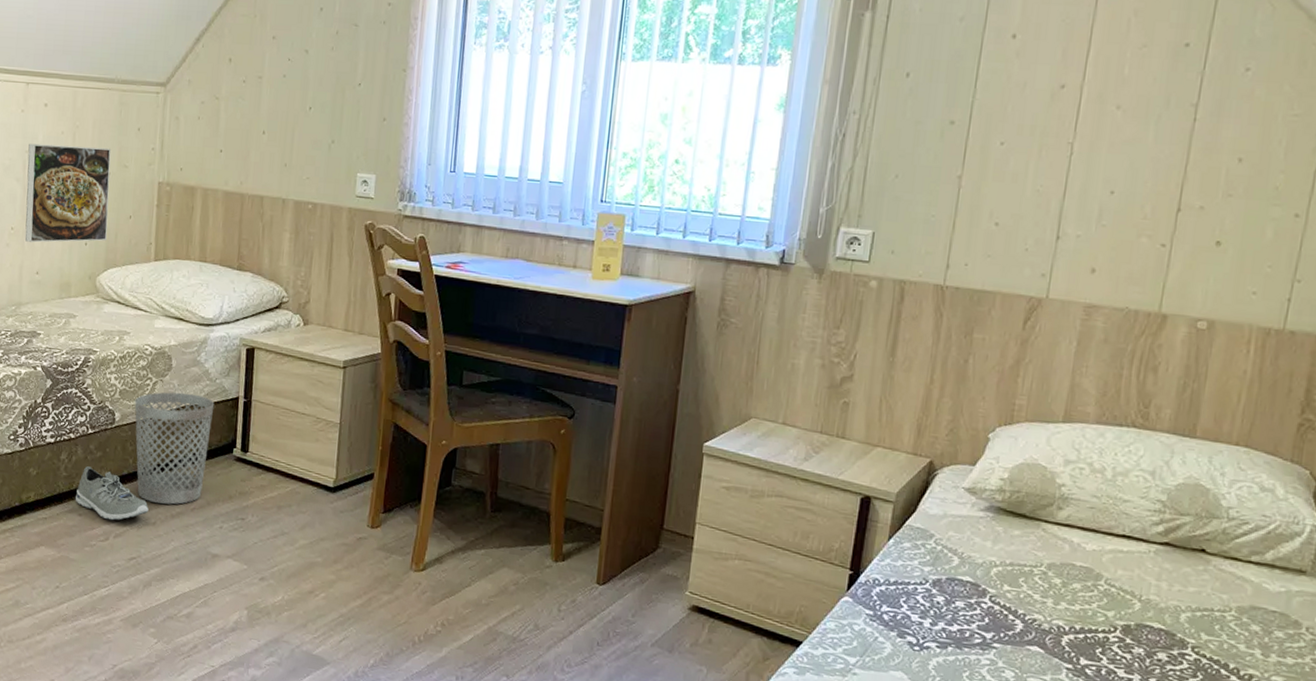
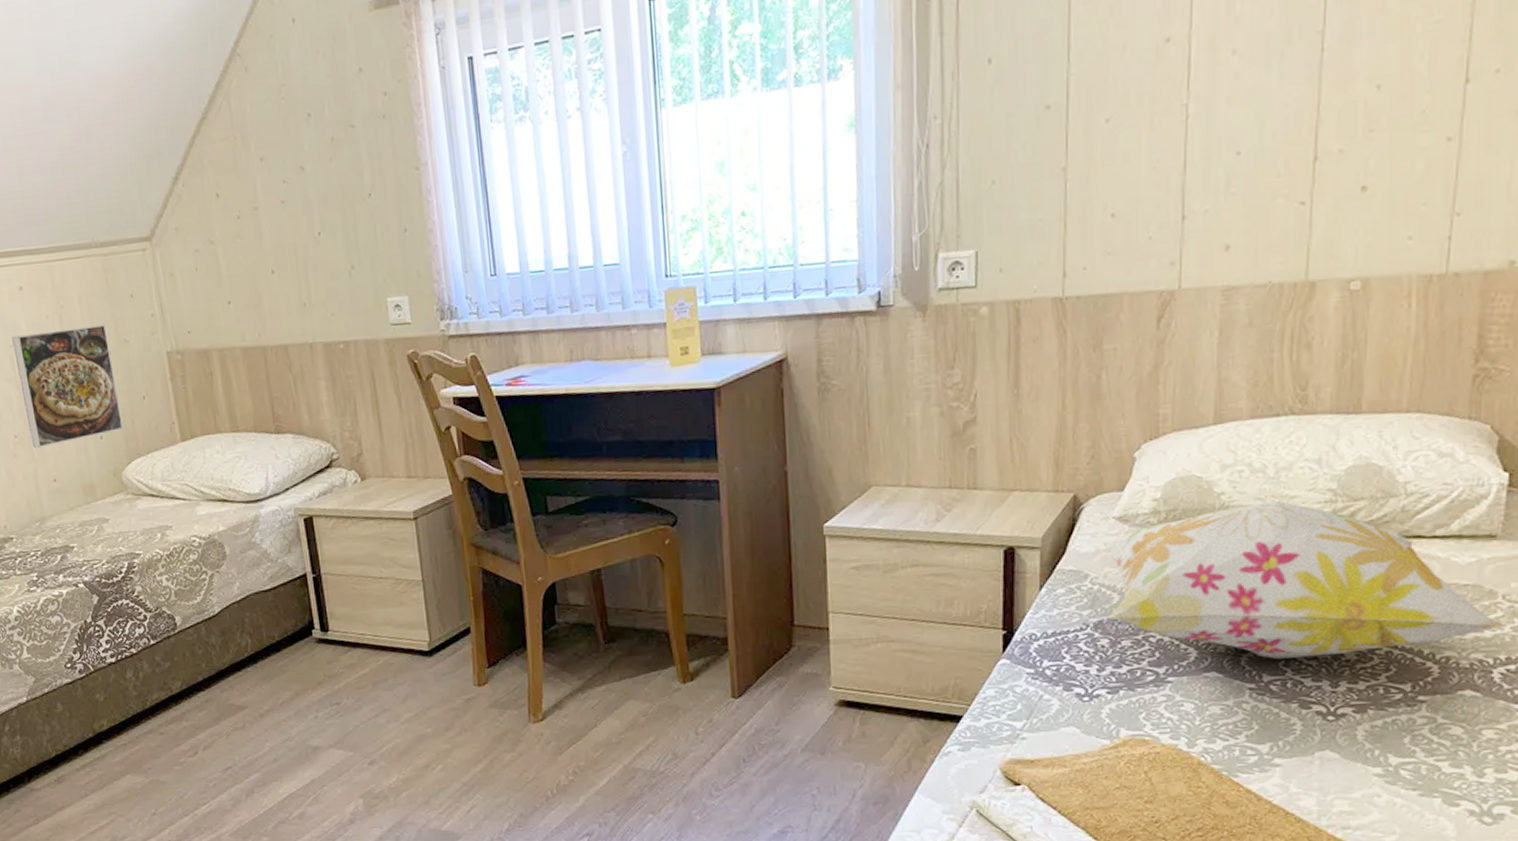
sneaker: present [75,466,149,521] -> none [151,680,234,733]
wastebasket: present [134,392,215,505] -> none [193,579,288,705]
decorative pillow: none [946,499,1304,659] -> present [1103,501,1502,659]

